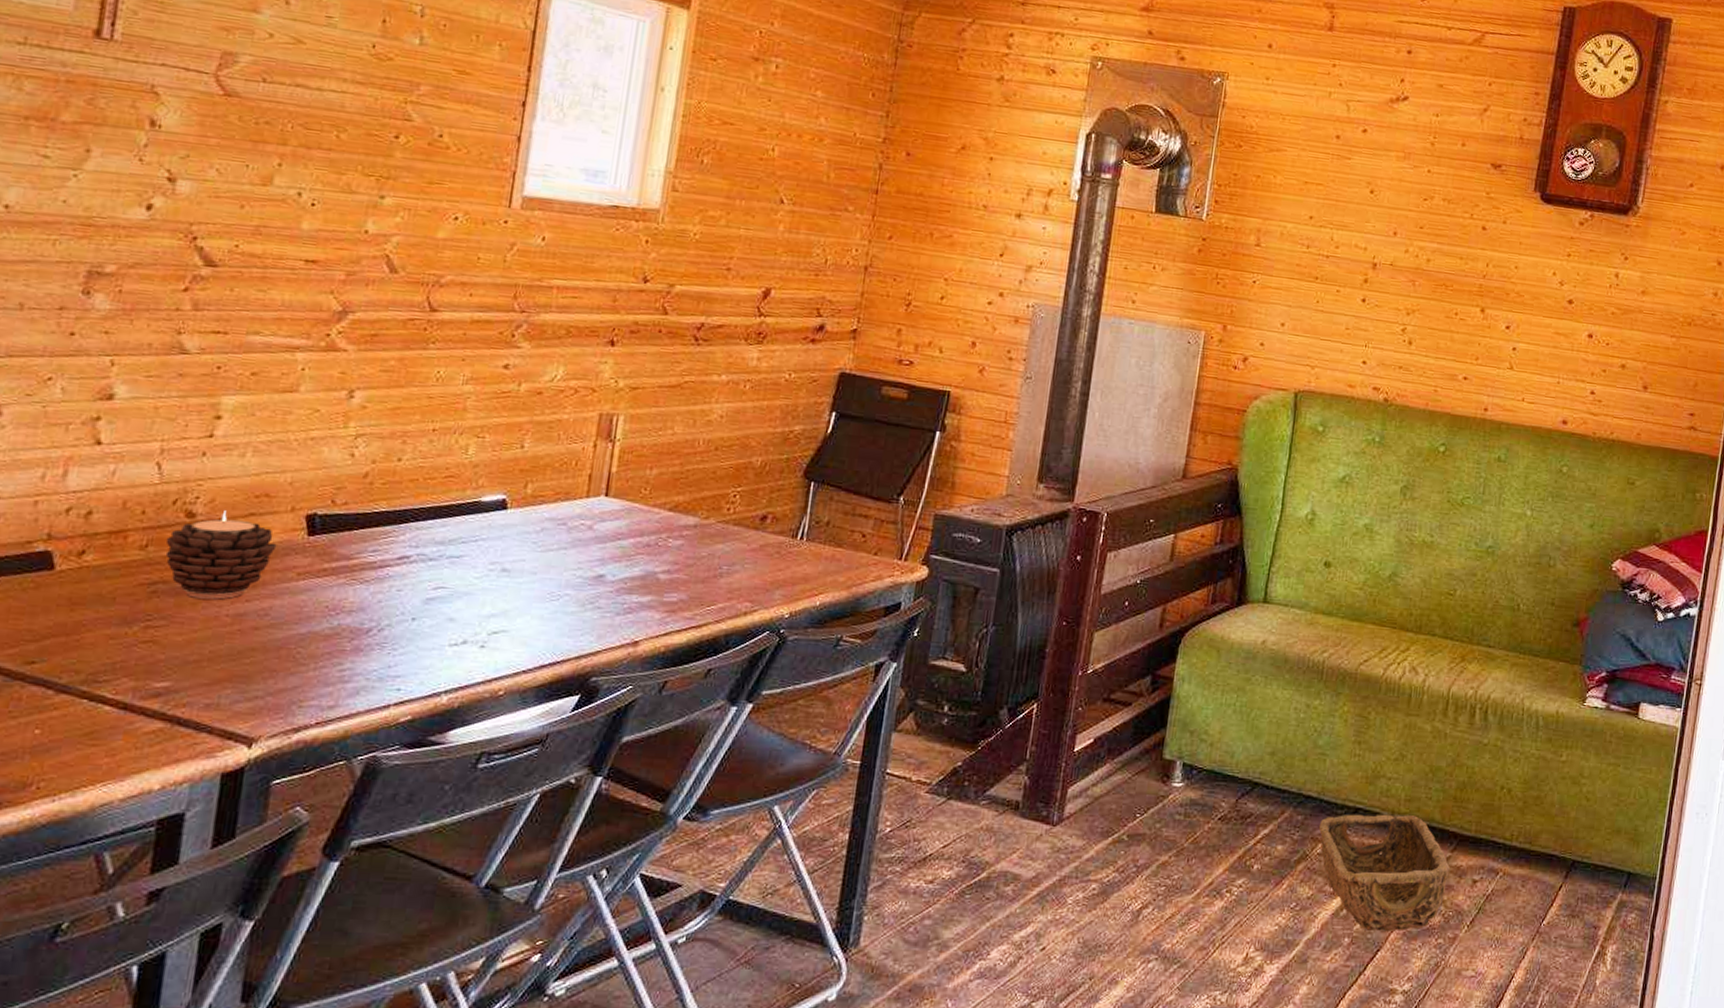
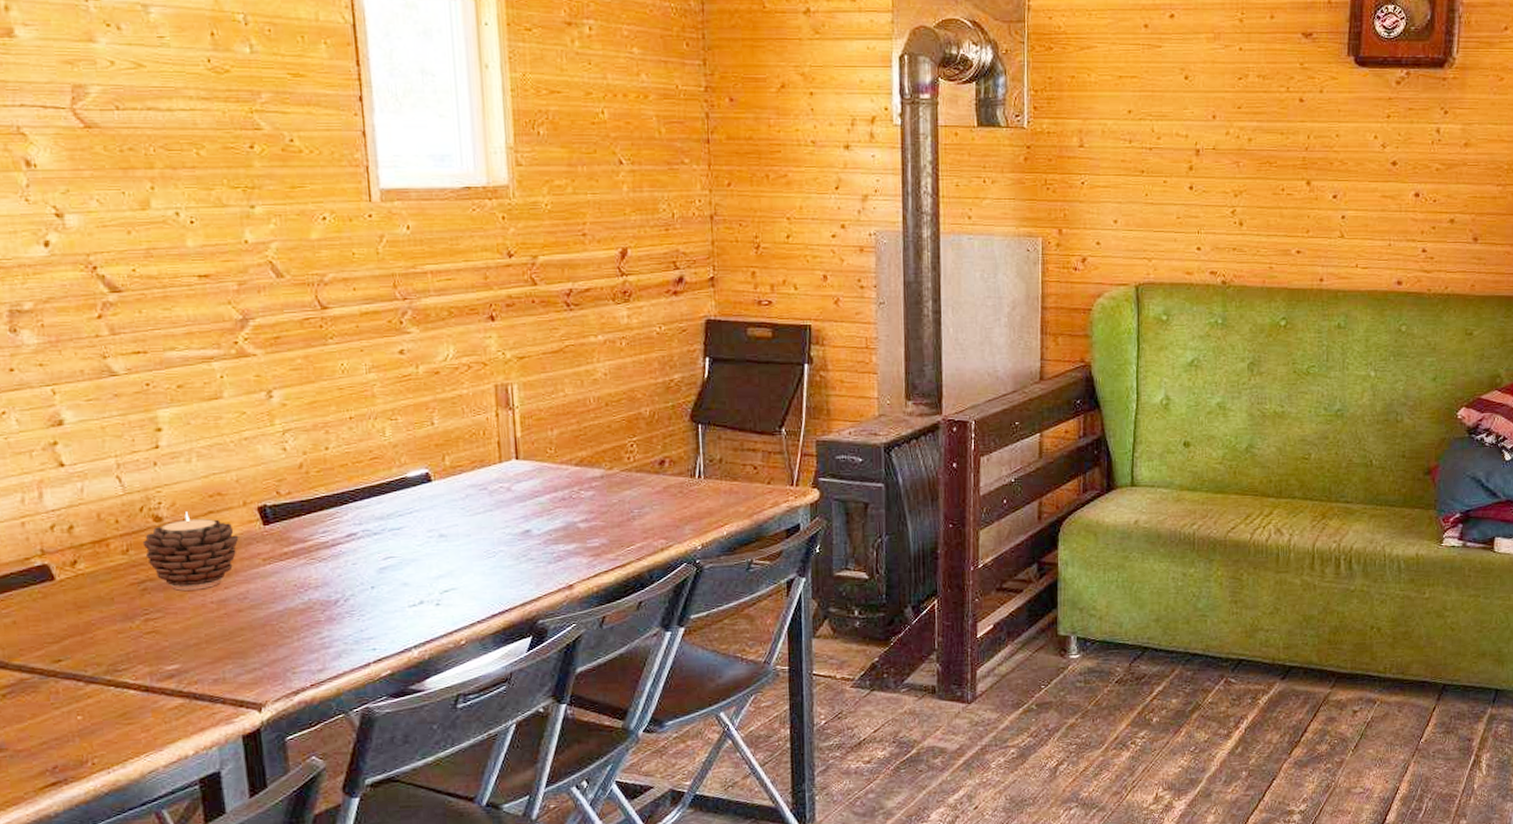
woven basket: present [1318,814,1451,932] -> none [1207,659,1332,764]

